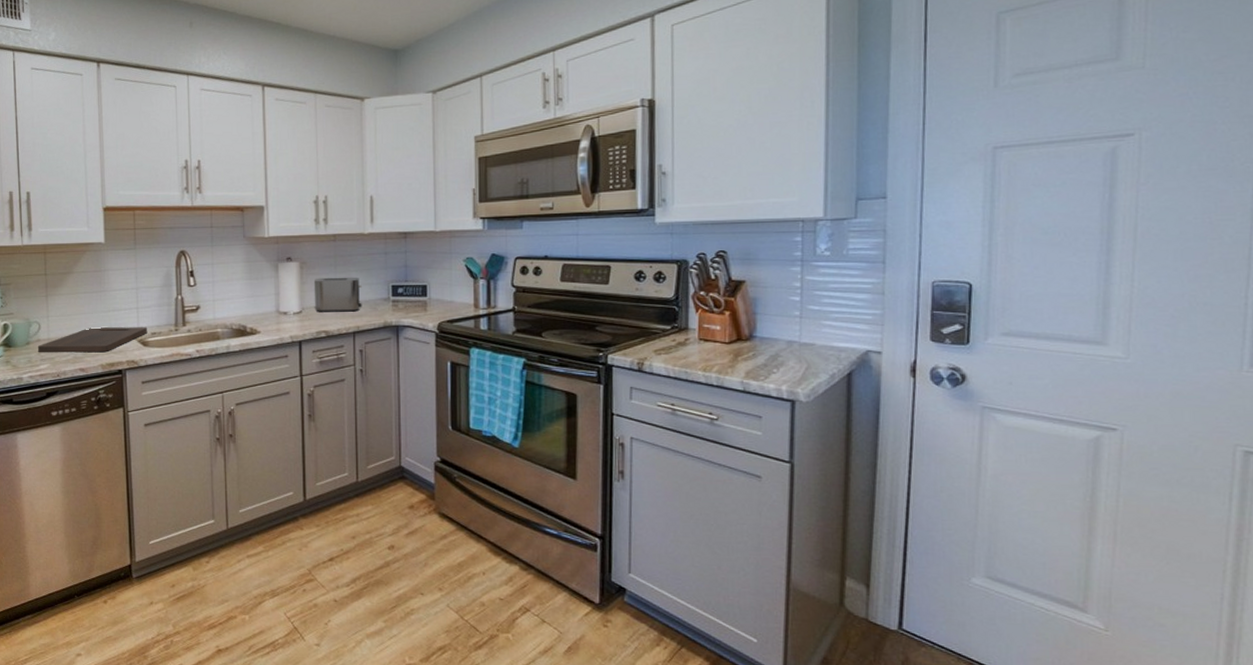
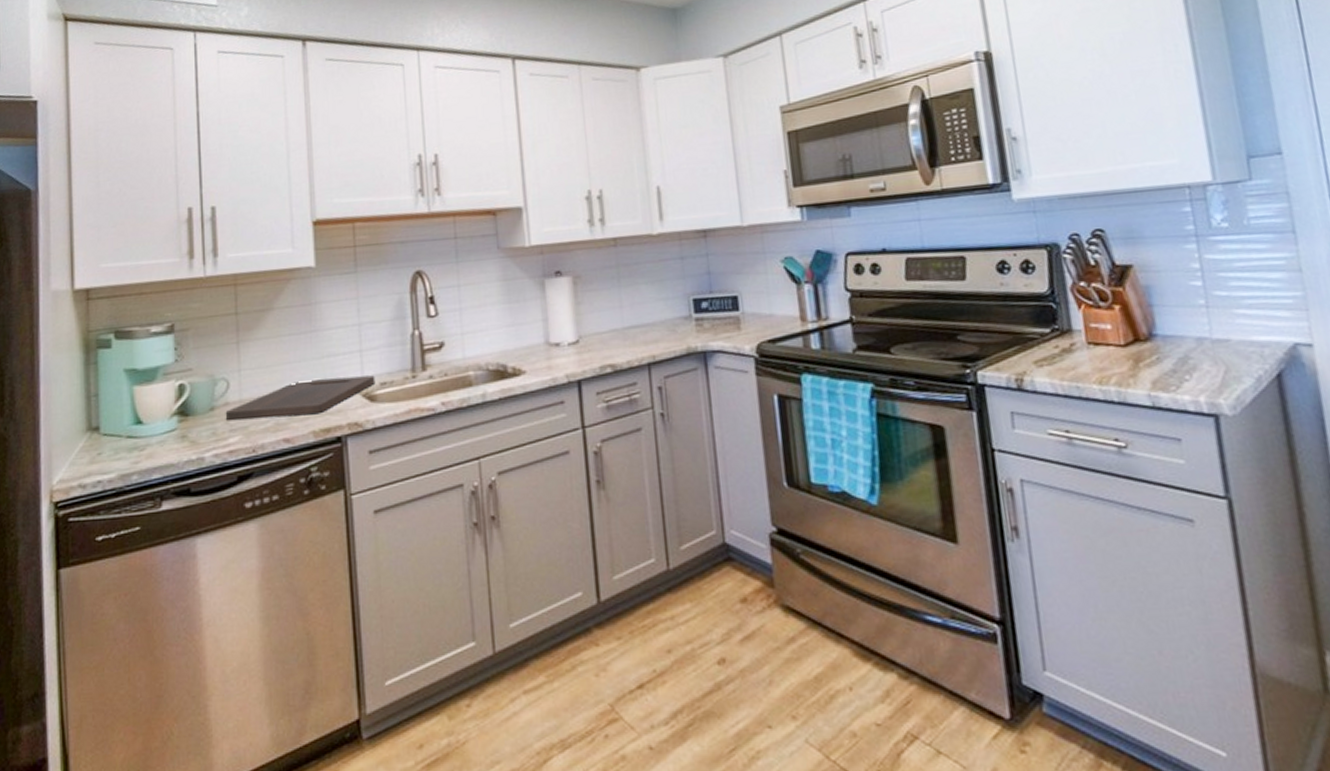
toaster: present [314,277,362,312] -> none [593,290,657,341]

